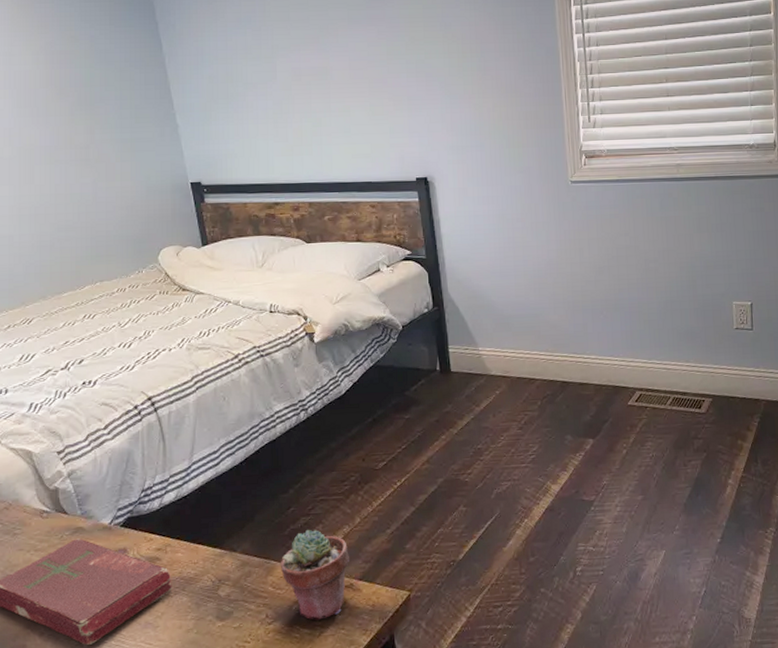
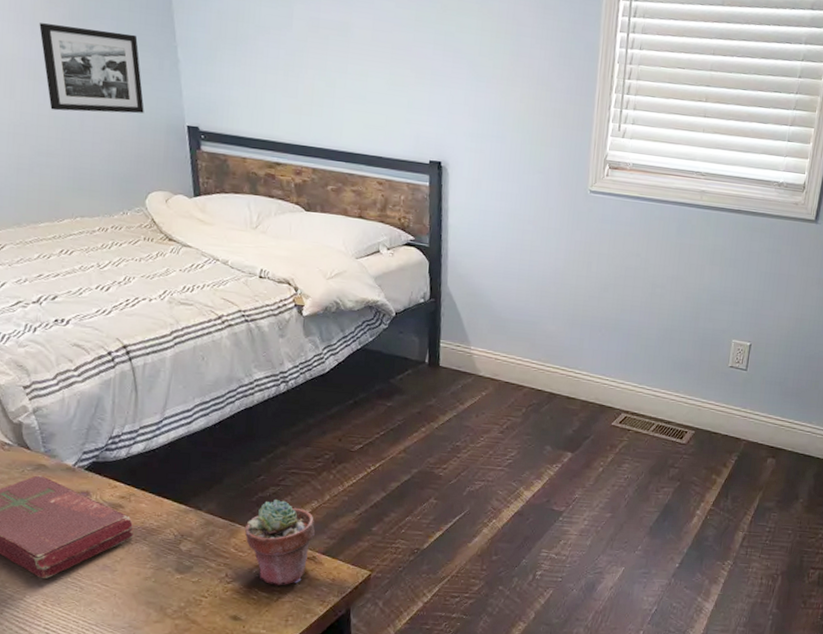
picture frame: none [52,109,151,188] -> present [39,23,144,114]

